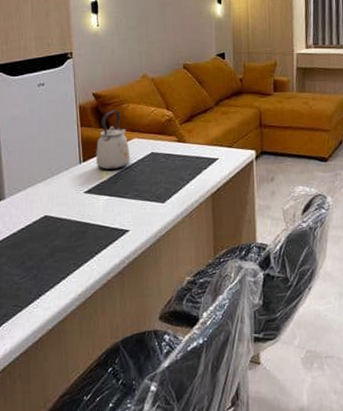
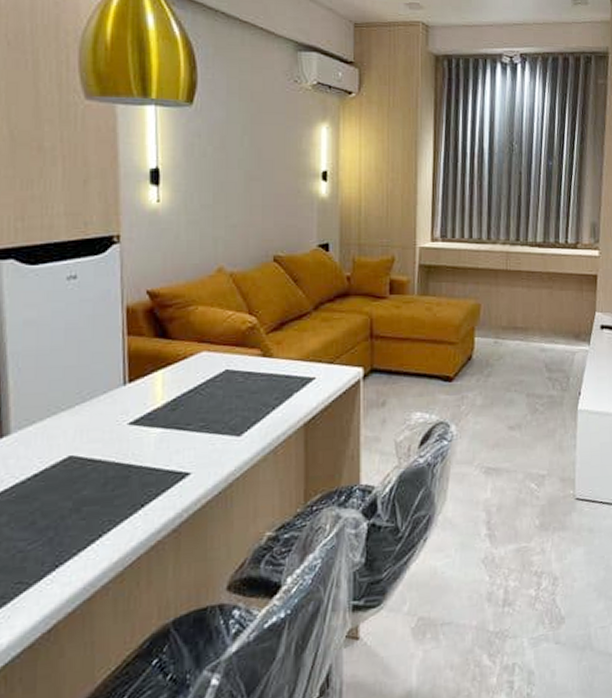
kettle: present [96,110,131,170] -> none [148,313,197,393]

